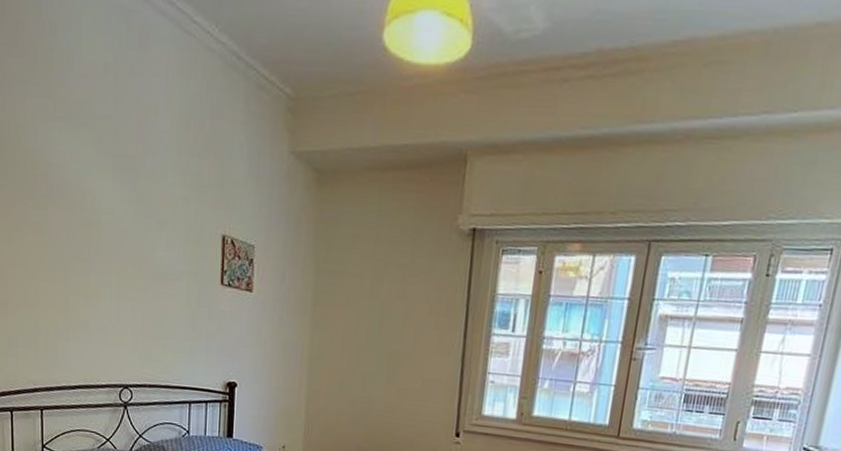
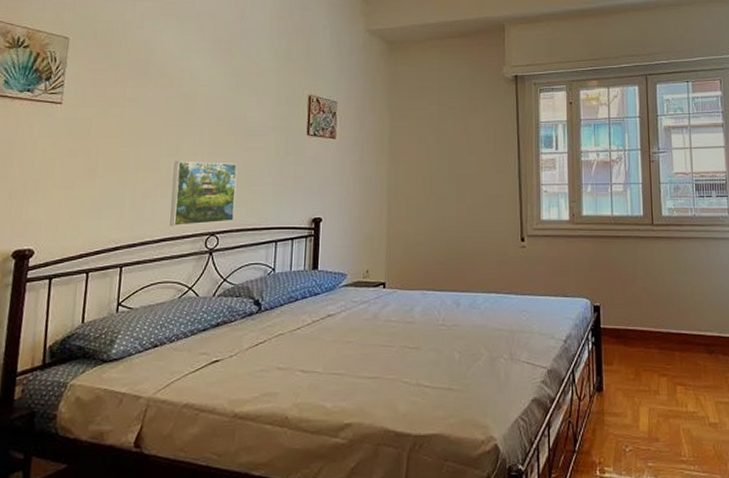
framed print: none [83,301,148,376] -> present [170,161,238,227]

